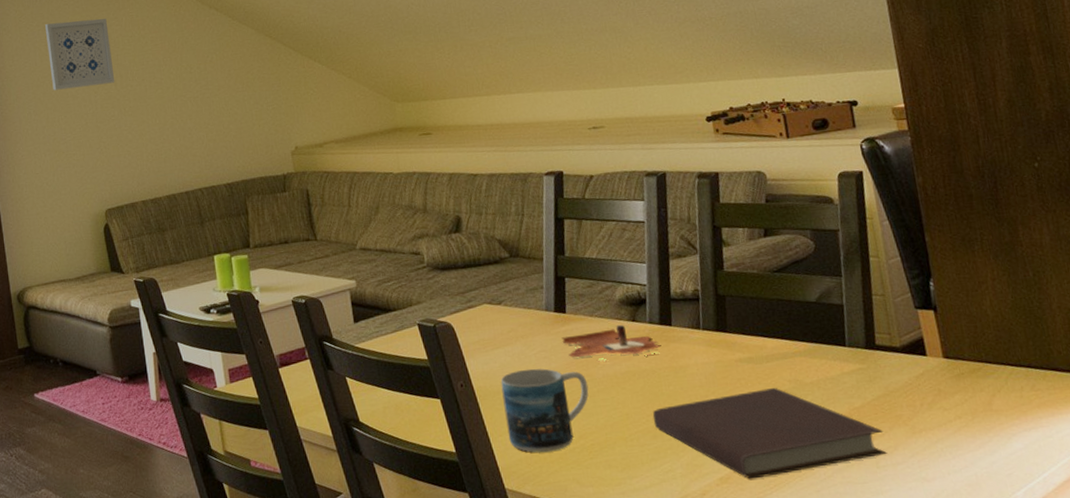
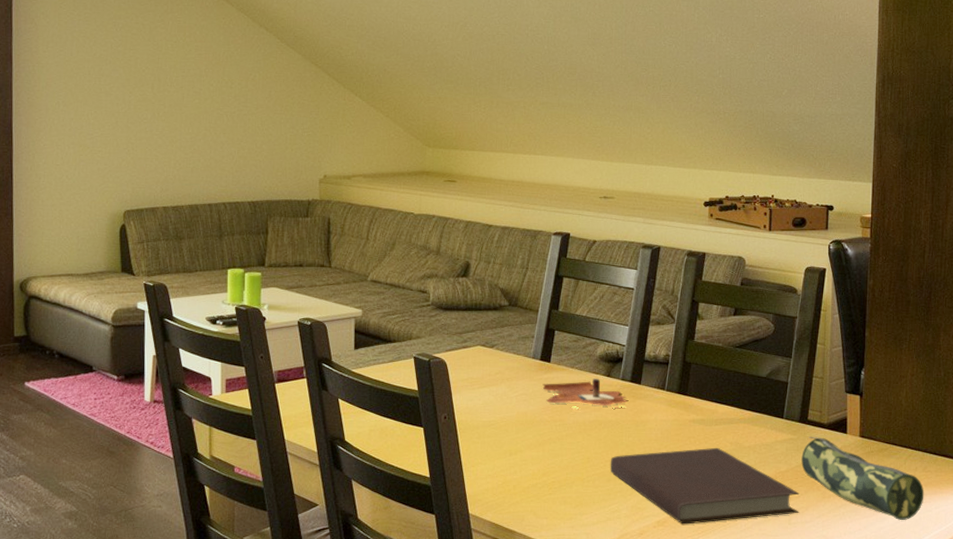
wall art: present [45,18,115,91] -> none [86,15,153,86]
mug: present [500,368,589,452] -> none [480,409,559,484]
pencil case: none [876,363,1040,451] -> present [801,436,924,520]

